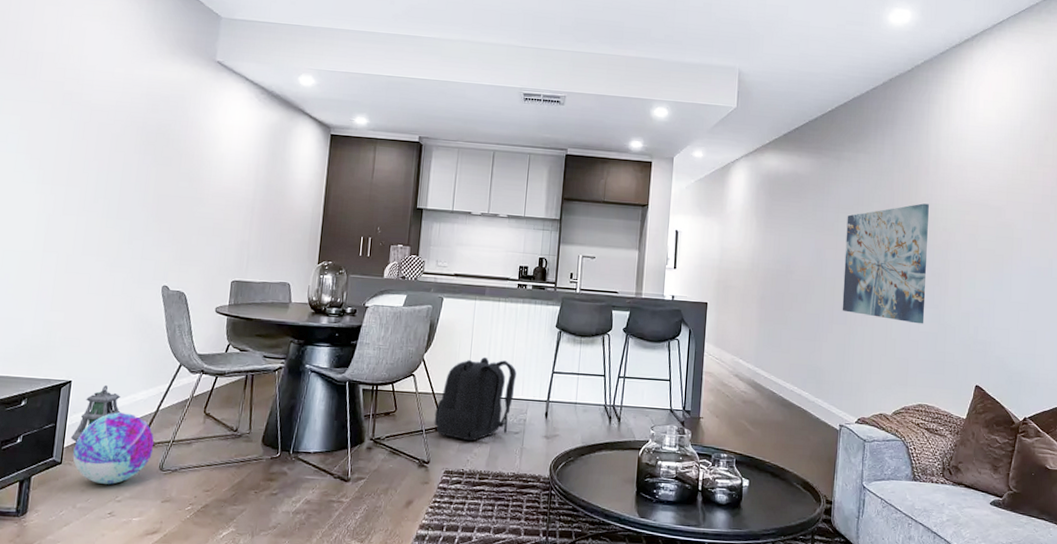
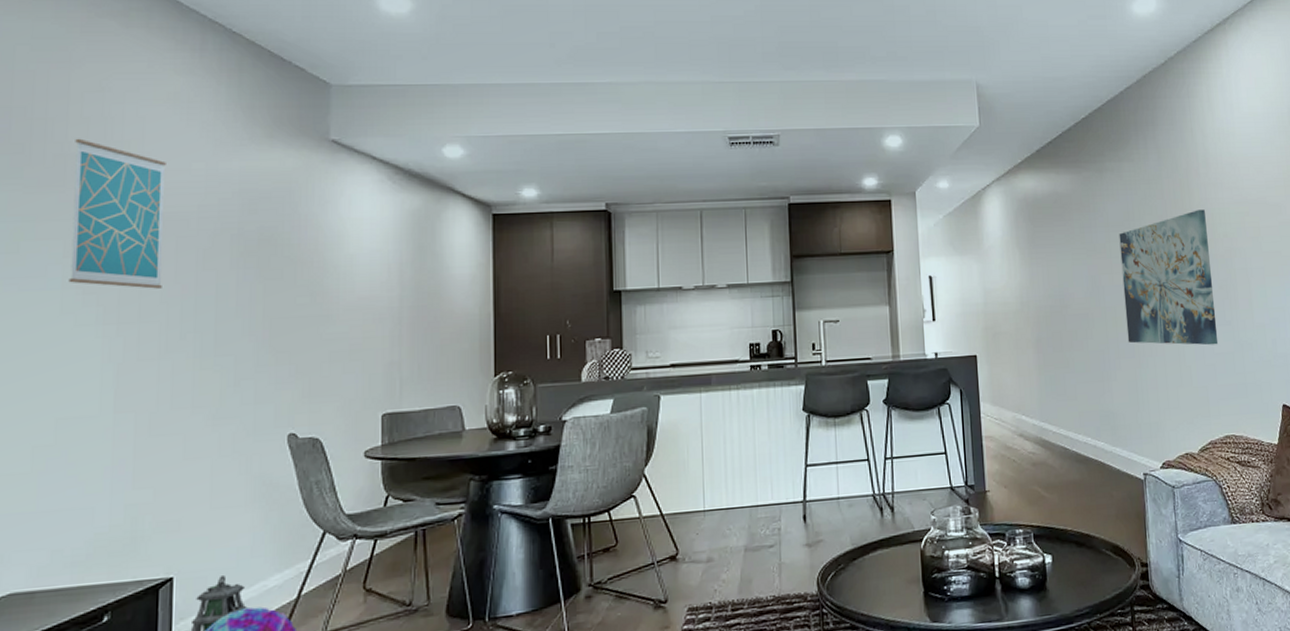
wall art: none [21,39,97,162] -> present [68,138,166,289]
backpack: present [434,356,516,442] -> none [666,459,762,567]

